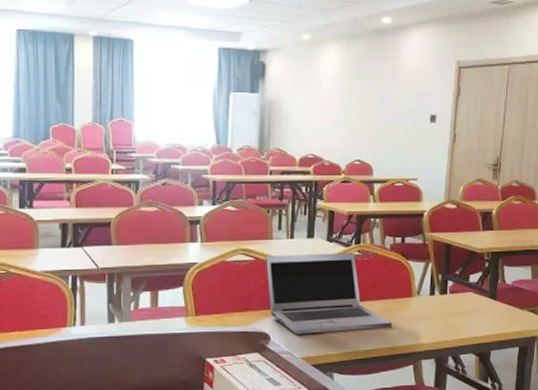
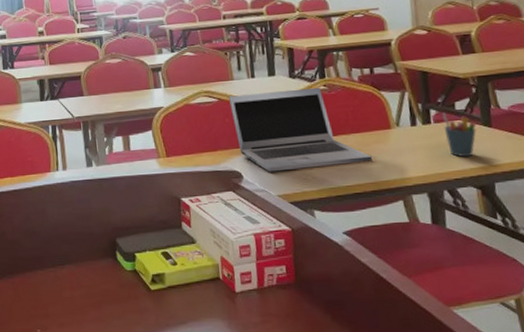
pen holder: none [457,285,484,326] -> present [441,113,477,157]

